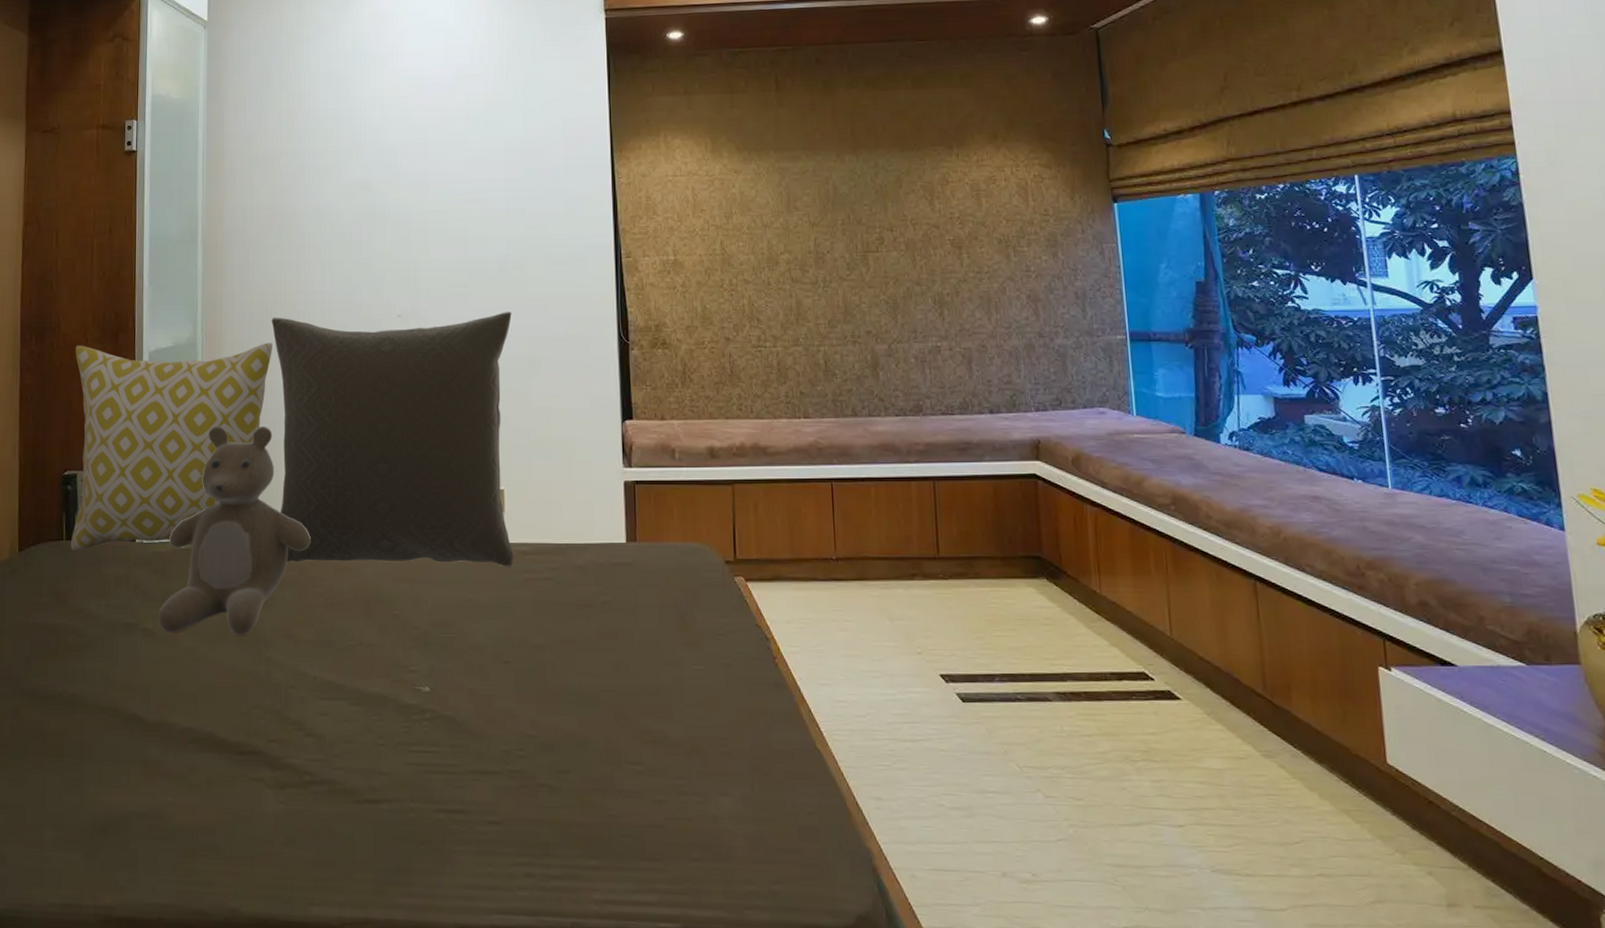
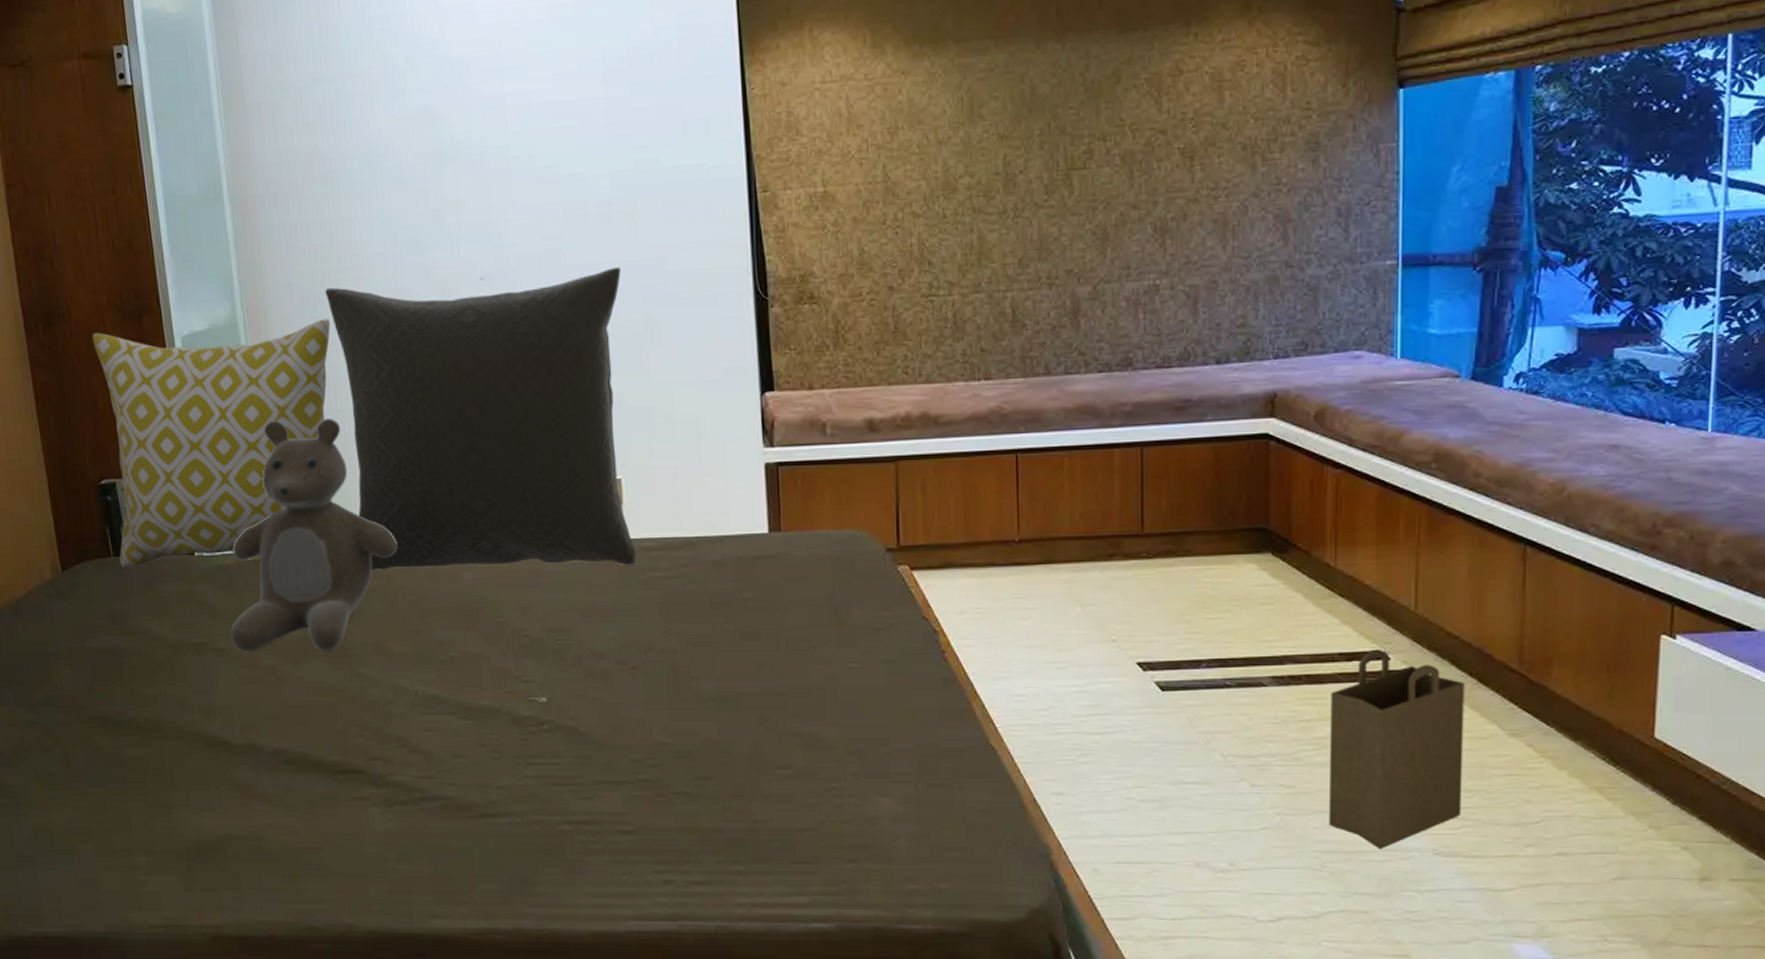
shopping bag: none [1107,670,1231,865] -> present [1328,648,1465,850]

